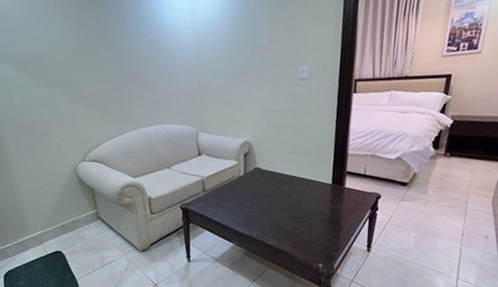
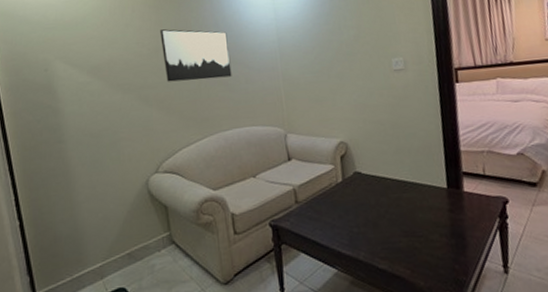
wall art: none [82,27,151,80] -> present [160,29,232,82]

